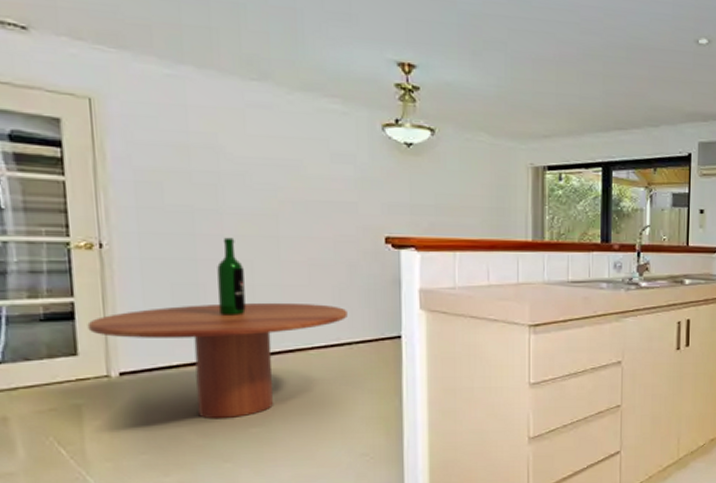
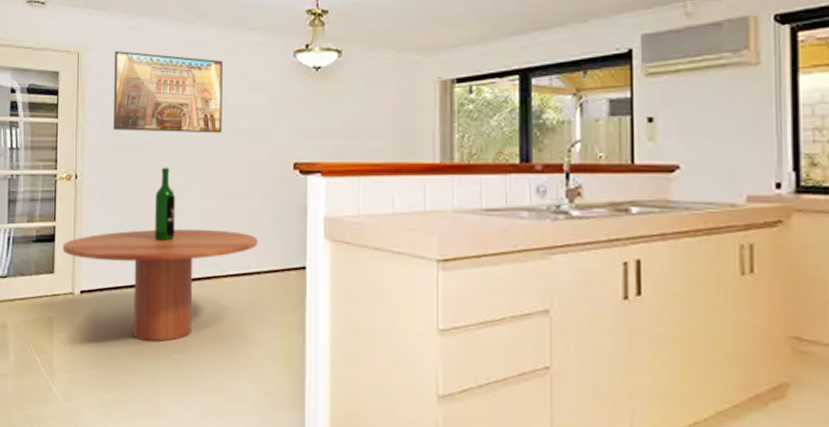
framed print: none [146,100,300,204] -> present [113,50,222,133]

